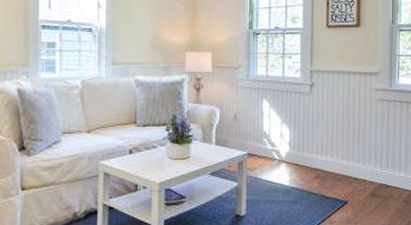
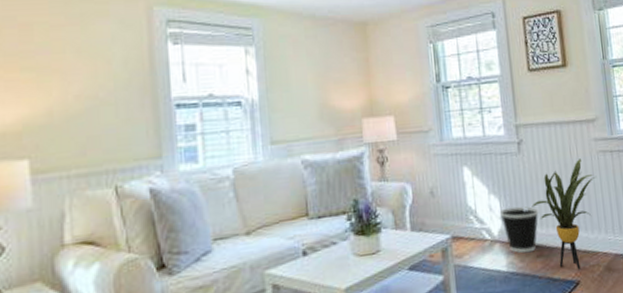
wastebasket: none [288,136,321,174] -> present [499,206,539,254]
house plant: none [316,104,373,192] -> present [532,159,597,270]

